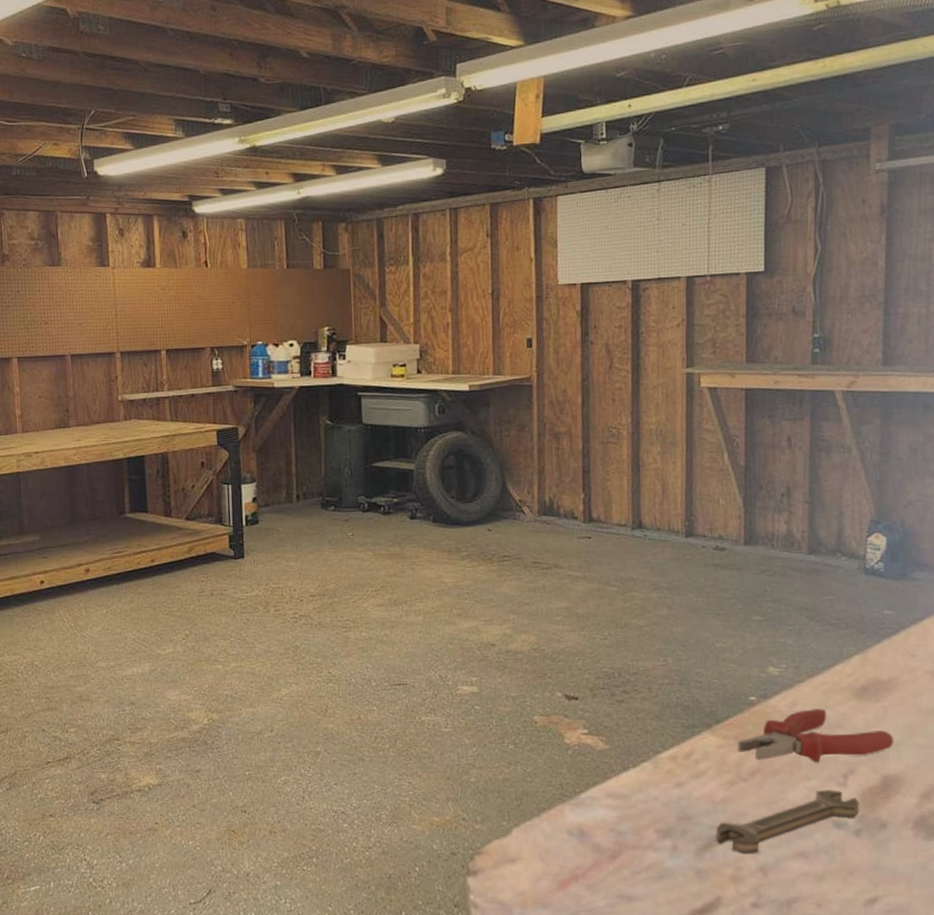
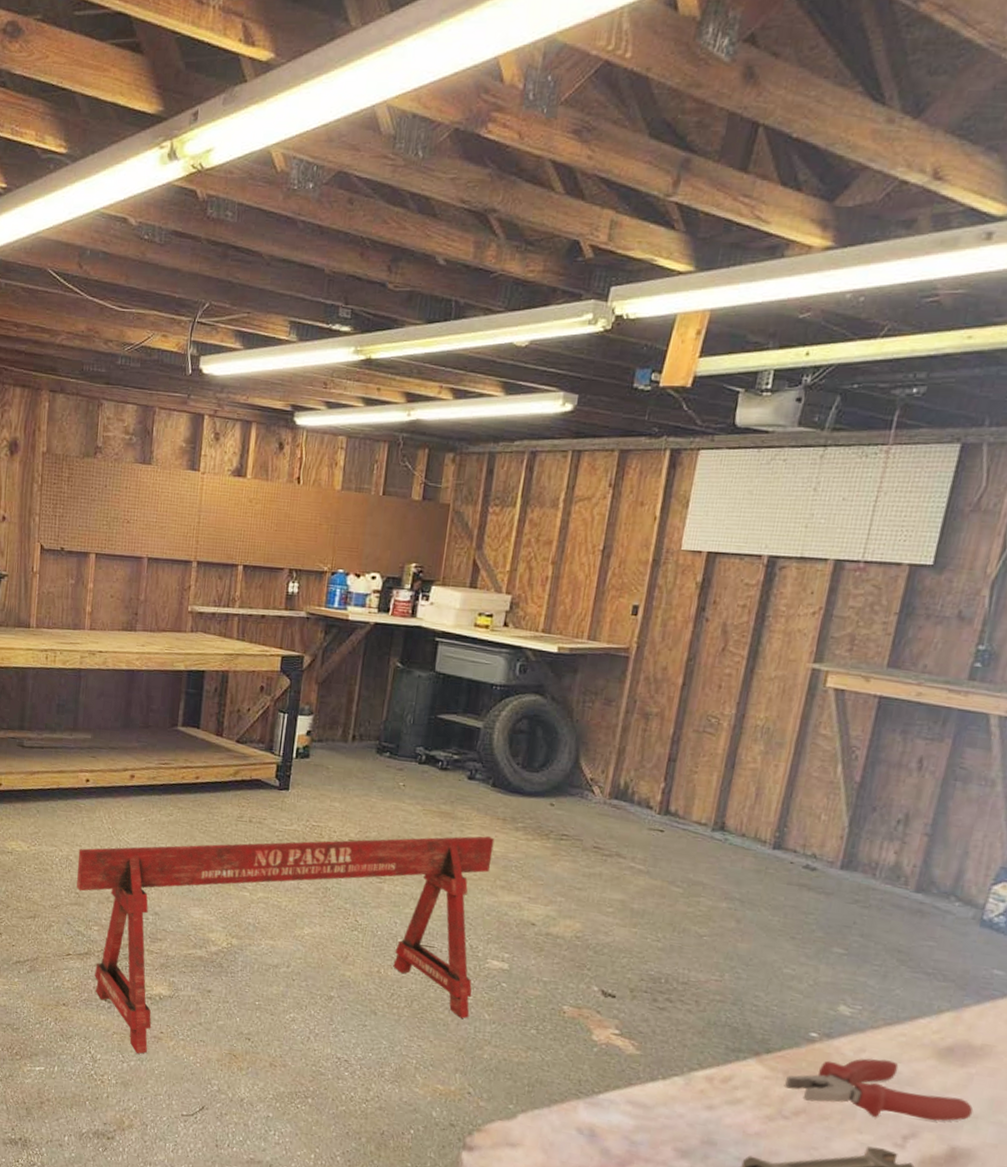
sawhorse: none [43,570,451,850] -> present [77,836,495,1054]

